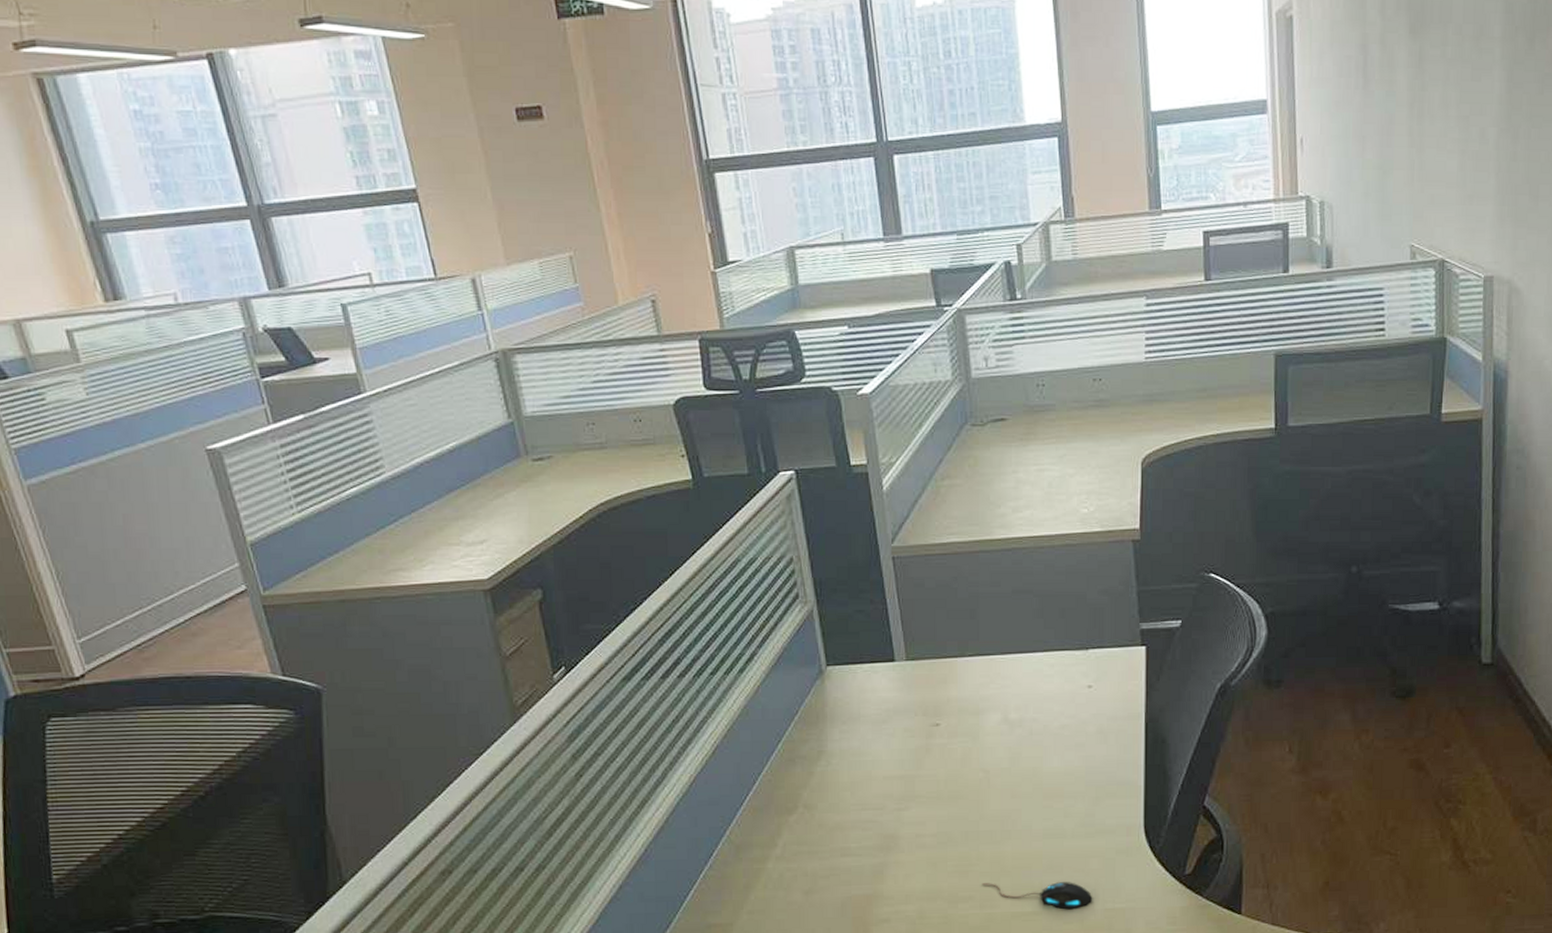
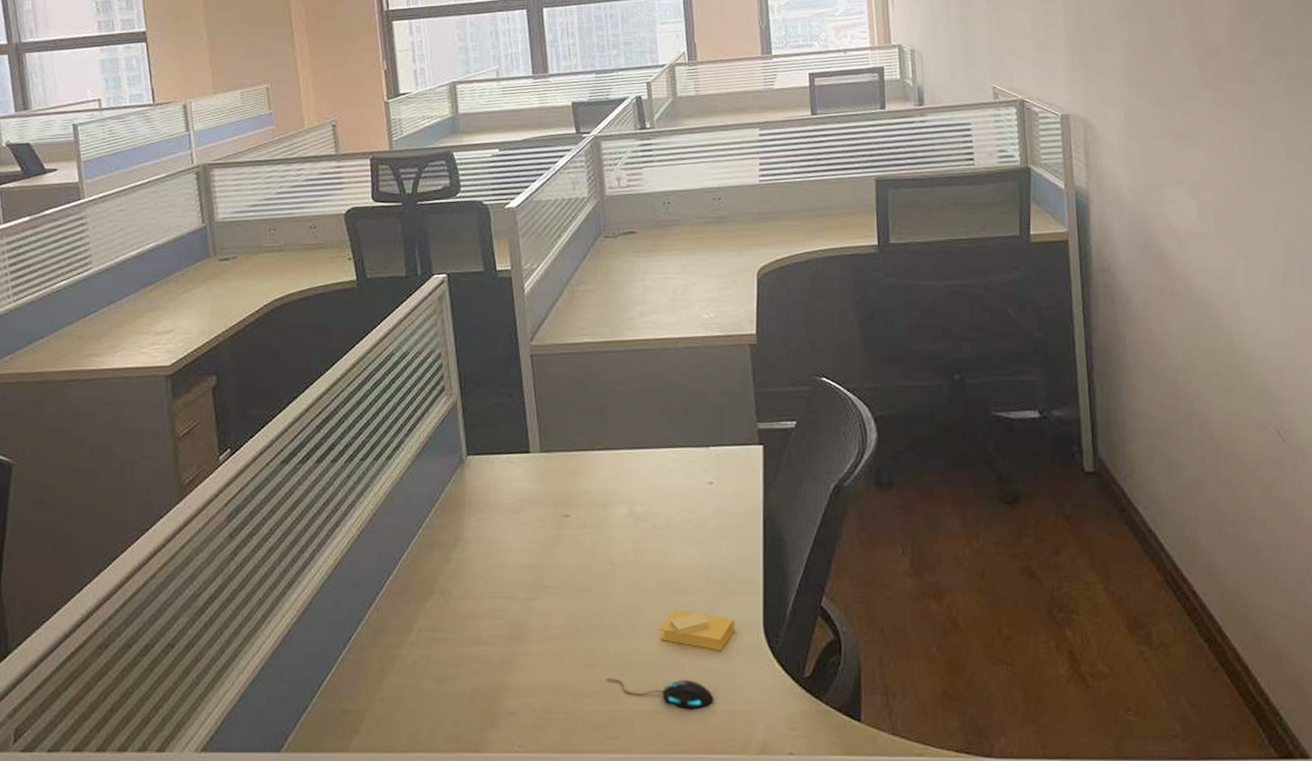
sticky notes: none [1036,814,1115,853] -> present [659,610,735,651]

